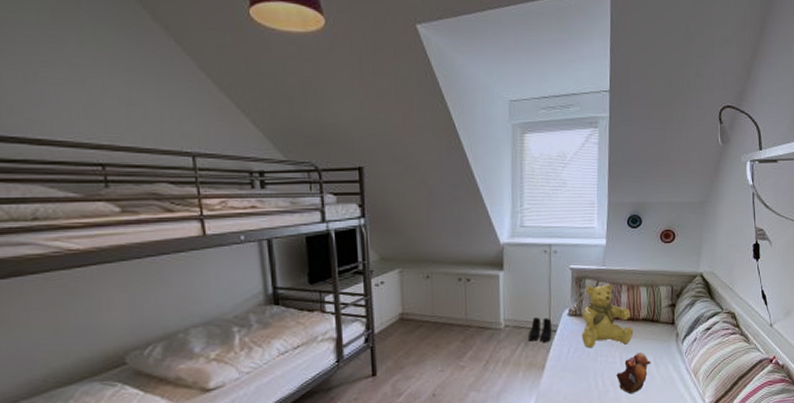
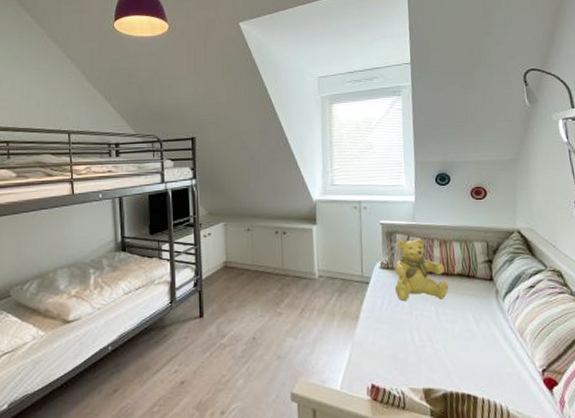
boots: present [529,317,552,342] -> none [342,269,365,293]
plush toy: present [616,352,651,393] -> none [433,308,470,350]

